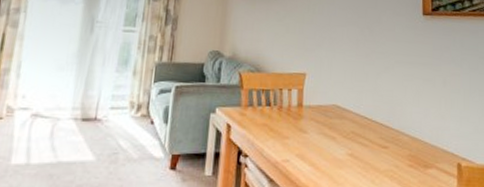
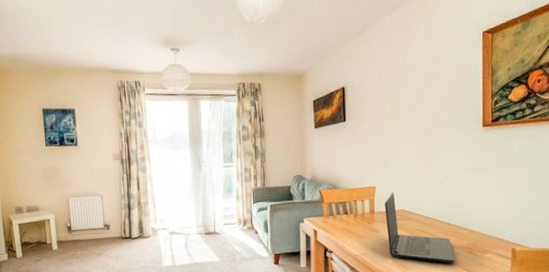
laptop: none [315,82,395,179] -> present [384,192,455,263]

